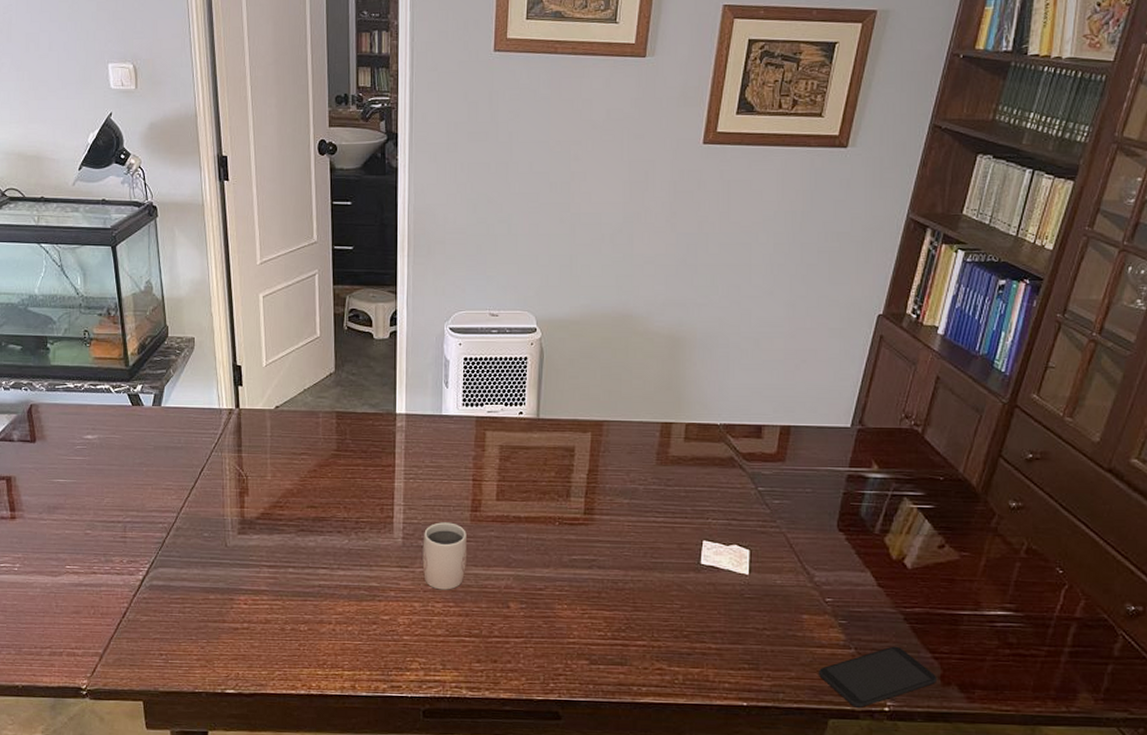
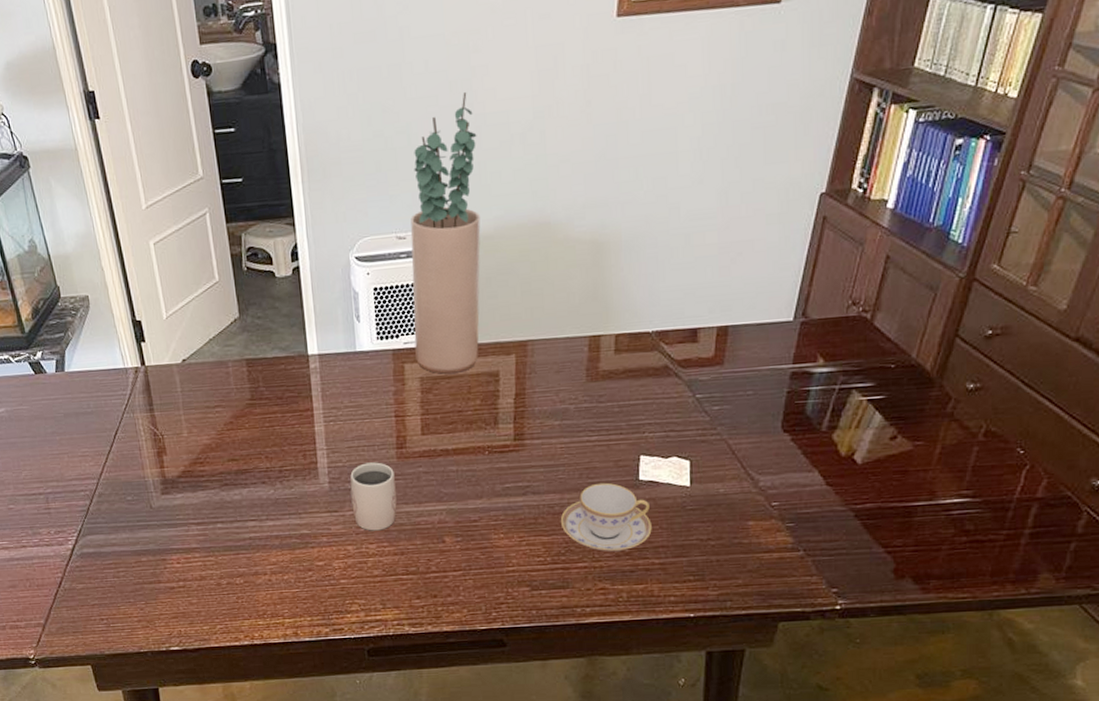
vase: none [498,193,571,444] -> present [410,92,481,374]
teacup: none [623,563,710,633] -> present [560,482,652,552]
mobile phone: present [818,646,938,708] -> none [766,544,891,609]

